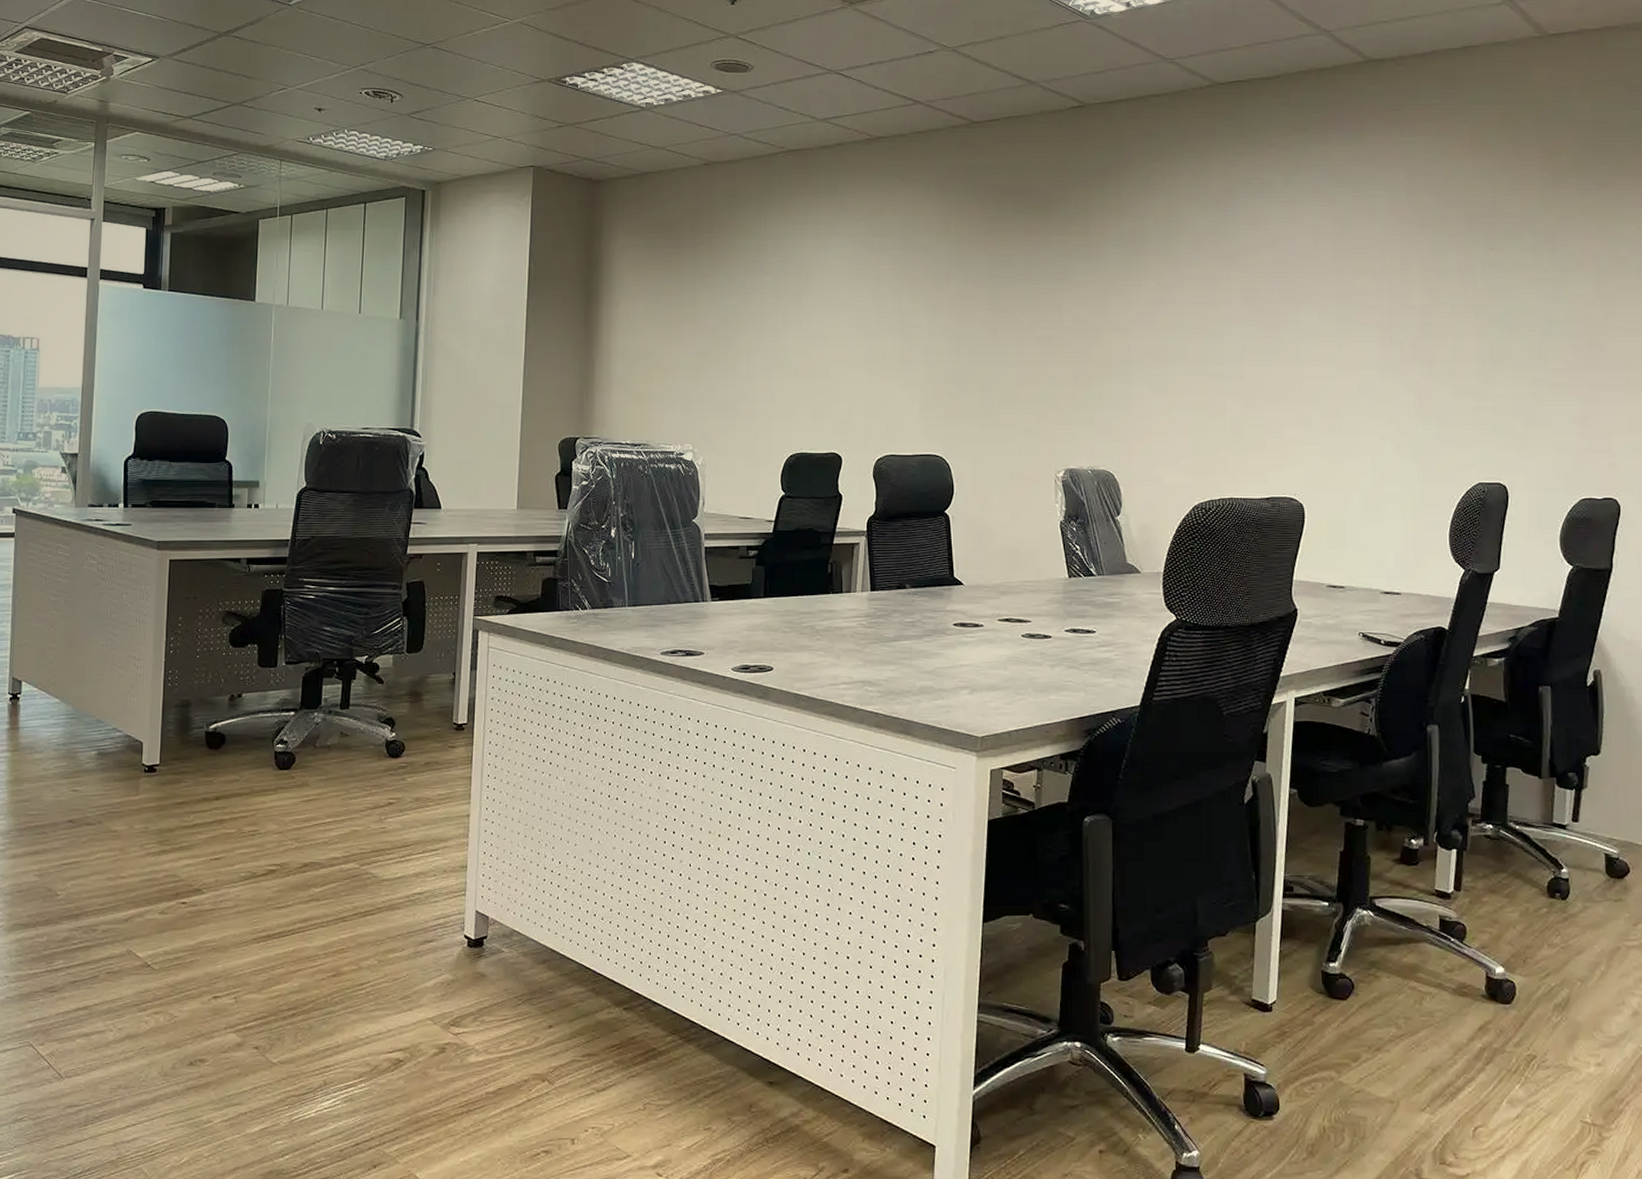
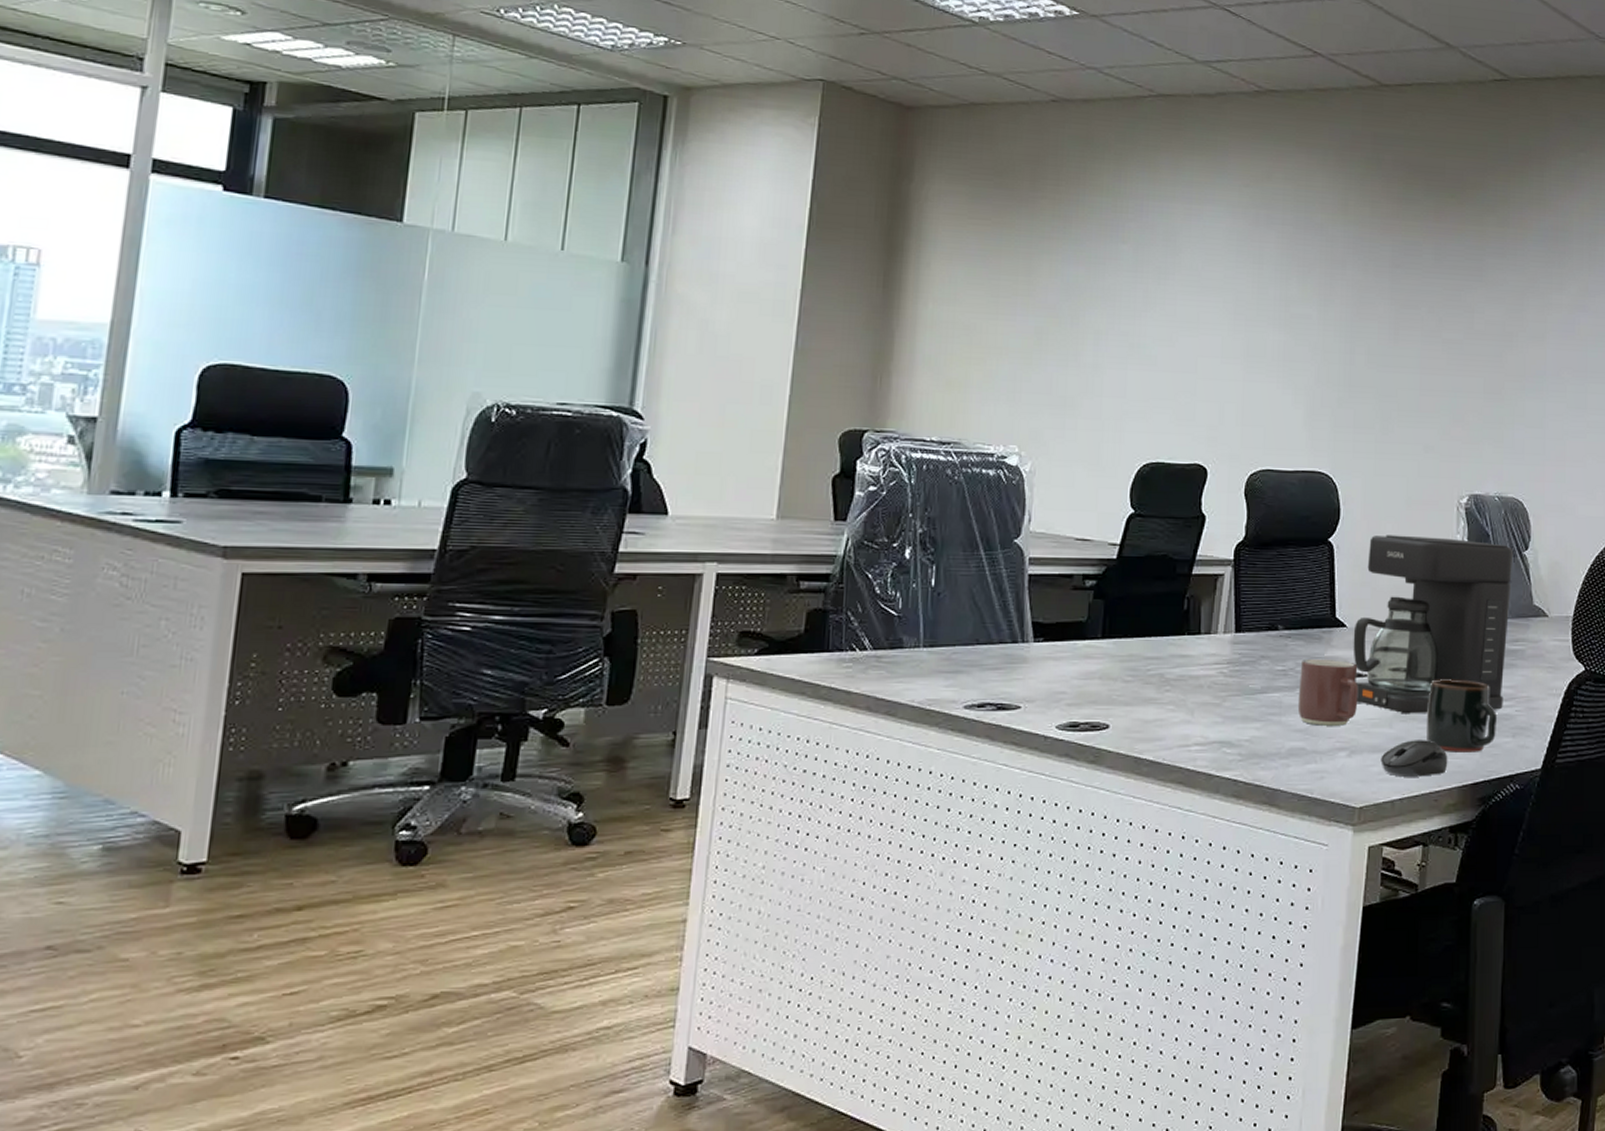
mug: none [925,612,976,668] -> present [1297,658,1359,726]
coffee maker: none [969,506,1107,658] -> present [1353,535,1514,714]
computer mouse: none [998,680,1057,711] -> present [1380,740,1448,777]
mug: none [1035,628,1099,691] -> present [1425,679,1498,752]

